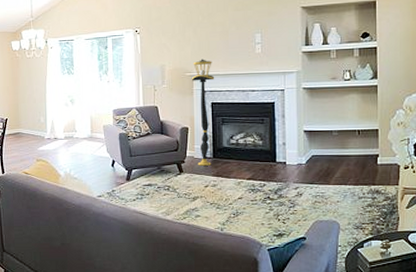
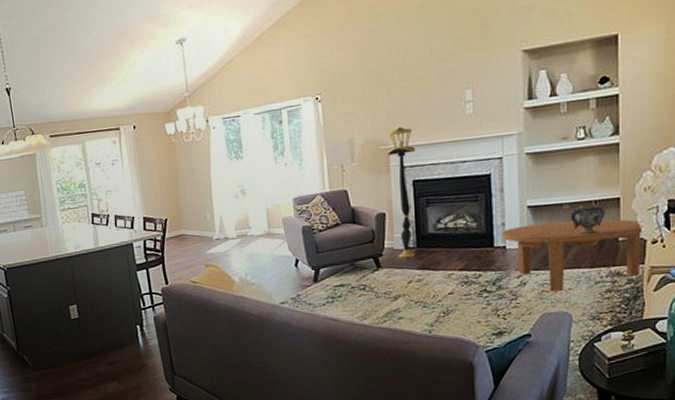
coffee table: none [283,145,397,203] -> present [501,219,643,292]
decorative urn: none [338,133,367,157] -> present [570,204,606,234]

